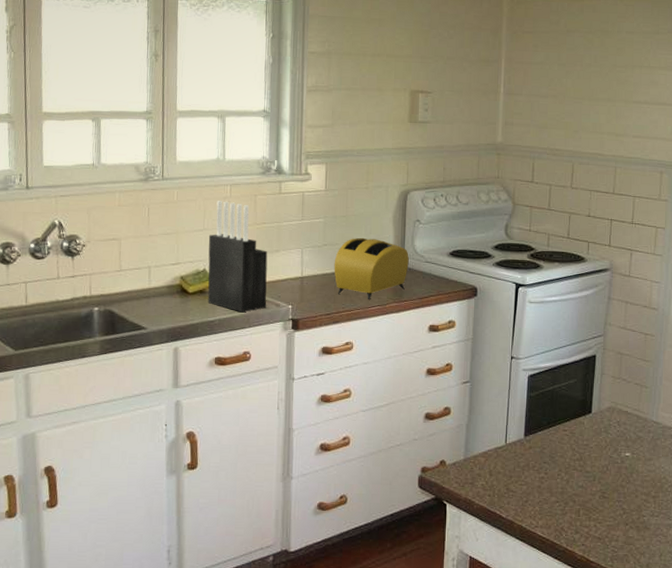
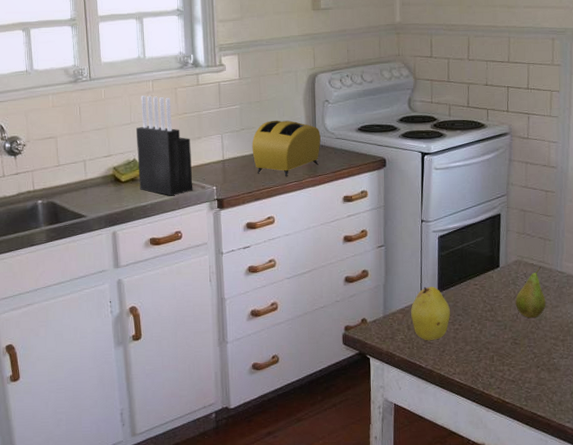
fruit: none [494,429,537,488] -> present [411,286,451,340]
fruit: none [606,414,639,471] -> present [515,266,546,319]

